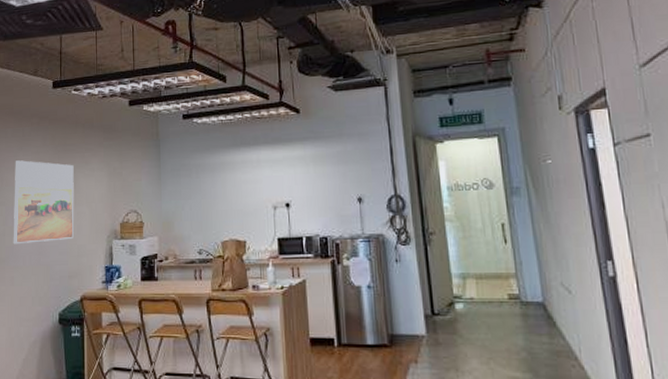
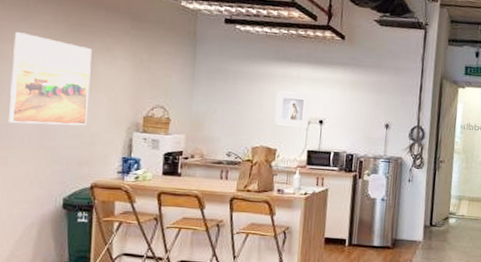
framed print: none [239,177,275,214] -> present [274,91,311,127]

